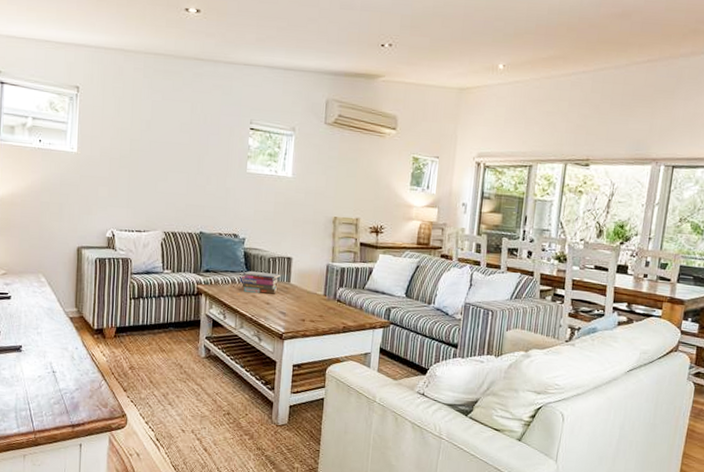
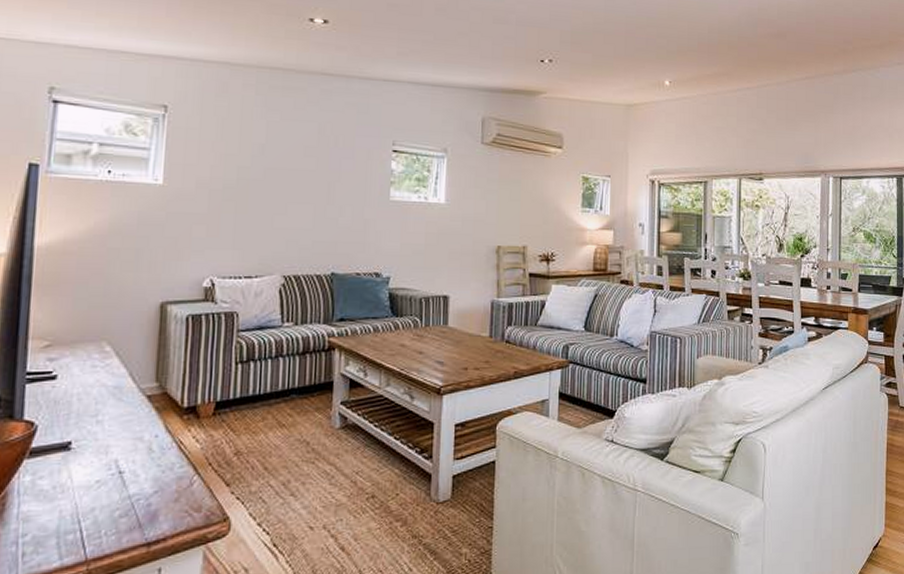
books: present [239,270,281,295] -> none [384,314,437,342]

